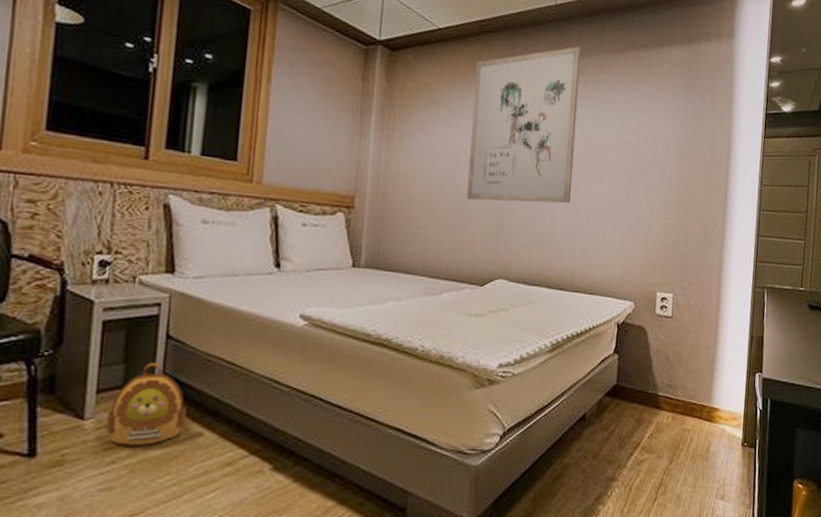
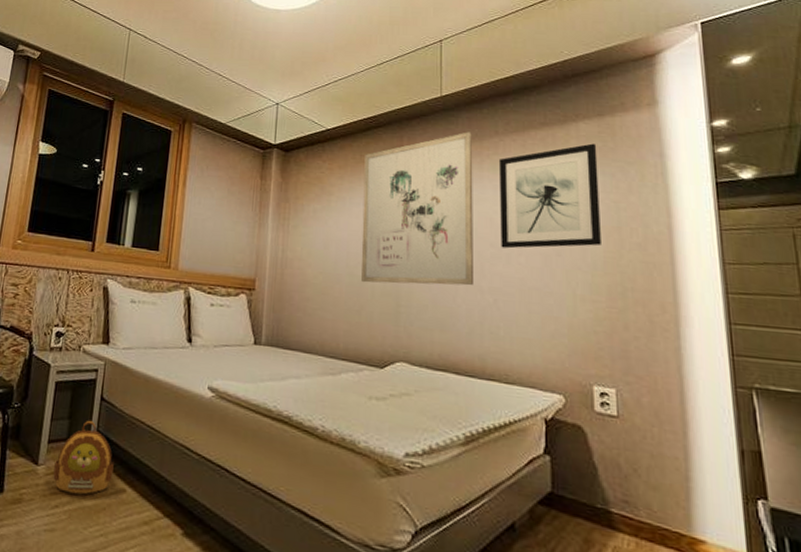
wall art: none [596,69,684,168] -> present [498,143,601,249]

